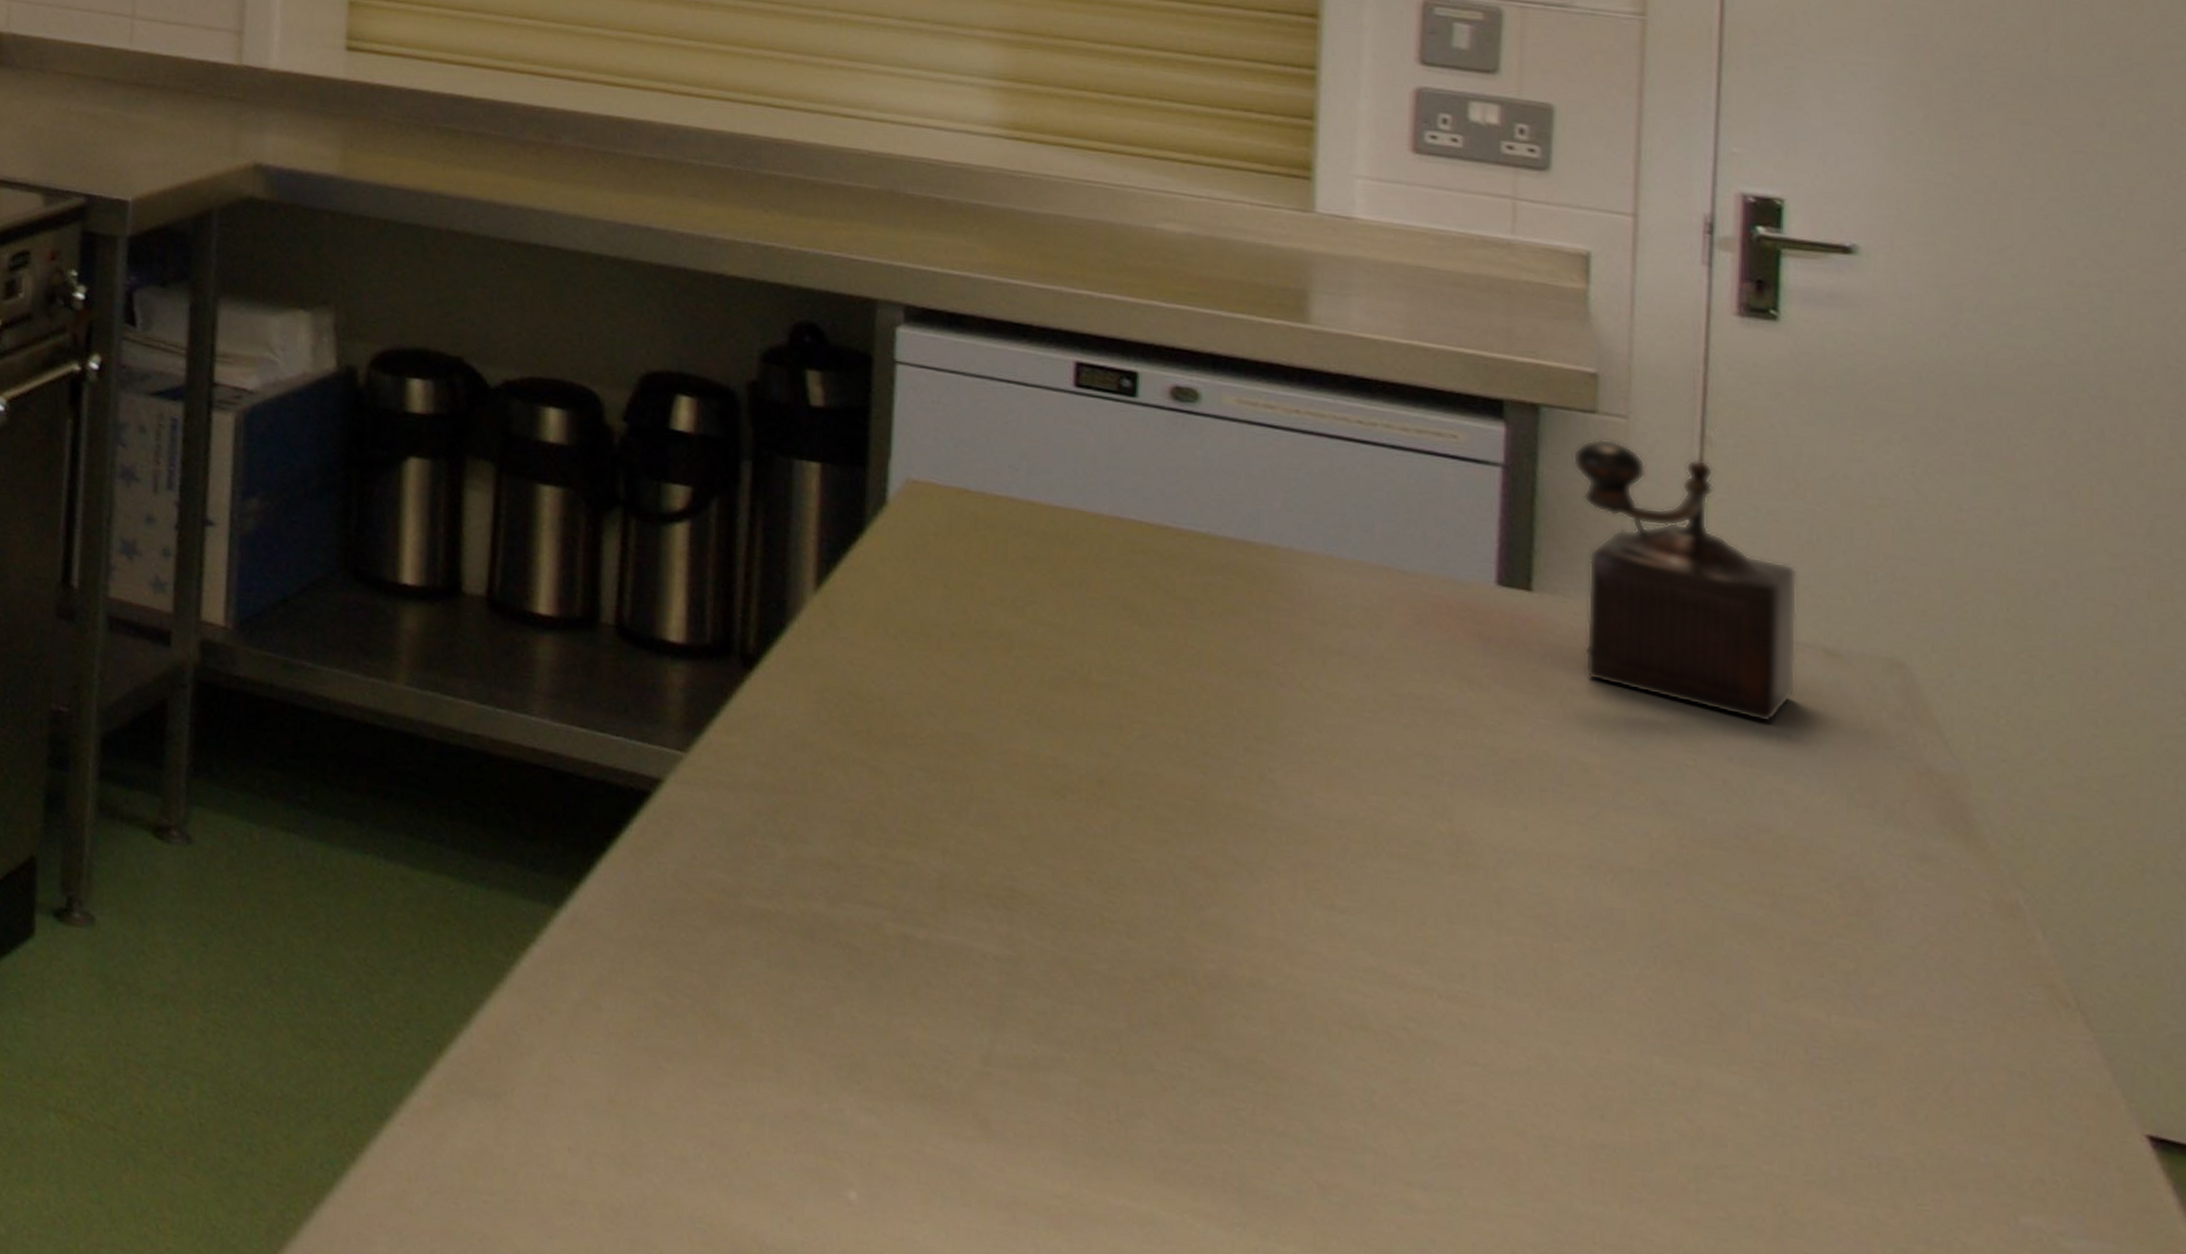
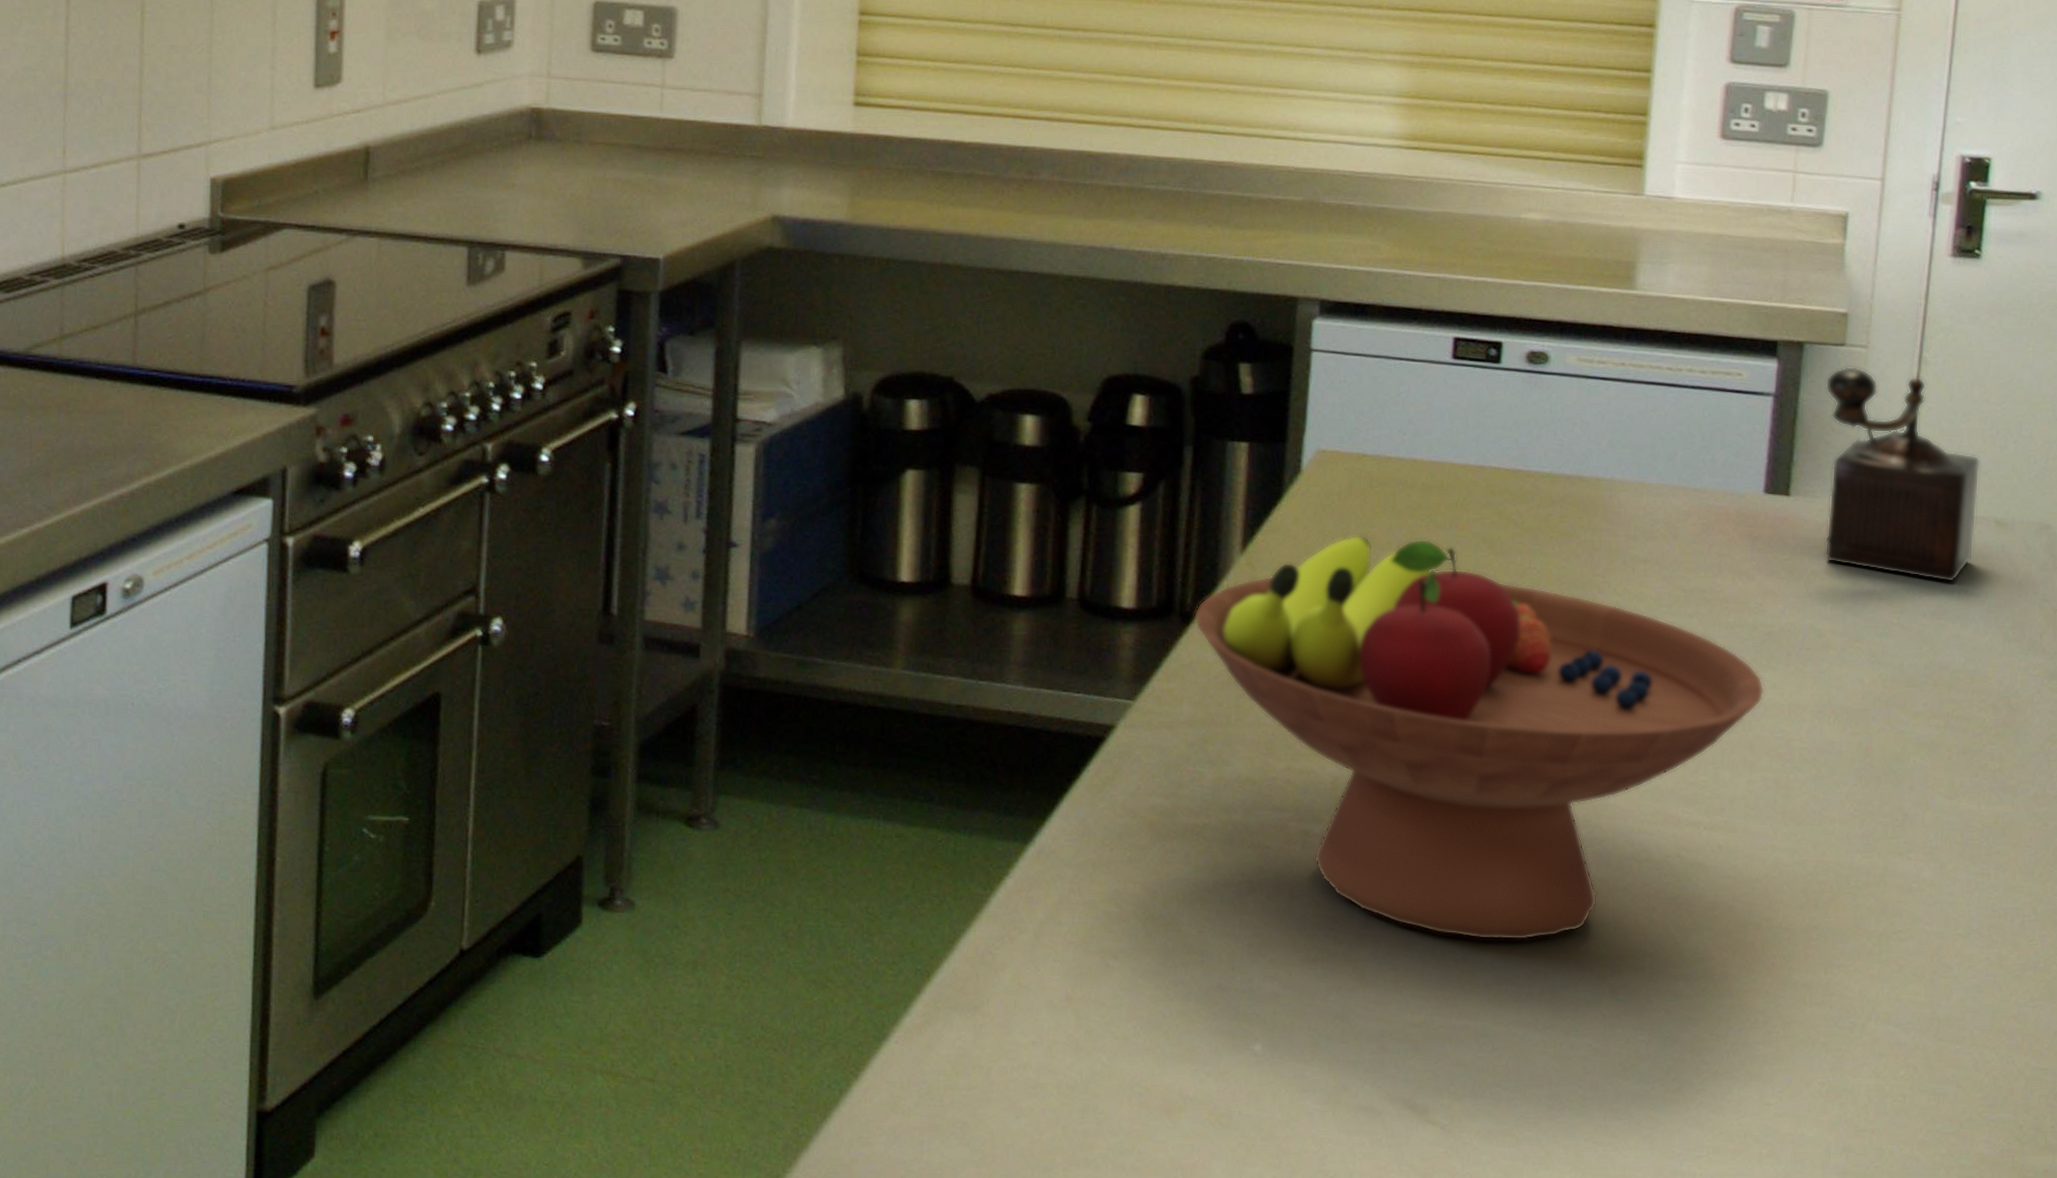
fruit bowl: none [757,584,1512,1110] -> present [1193,535,1764,941]

